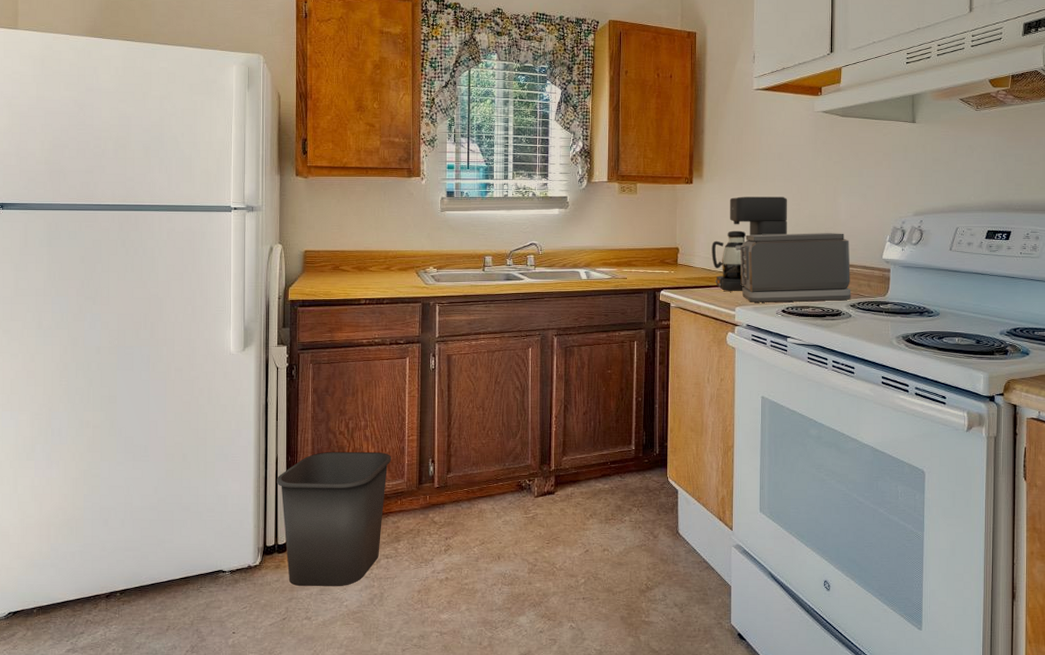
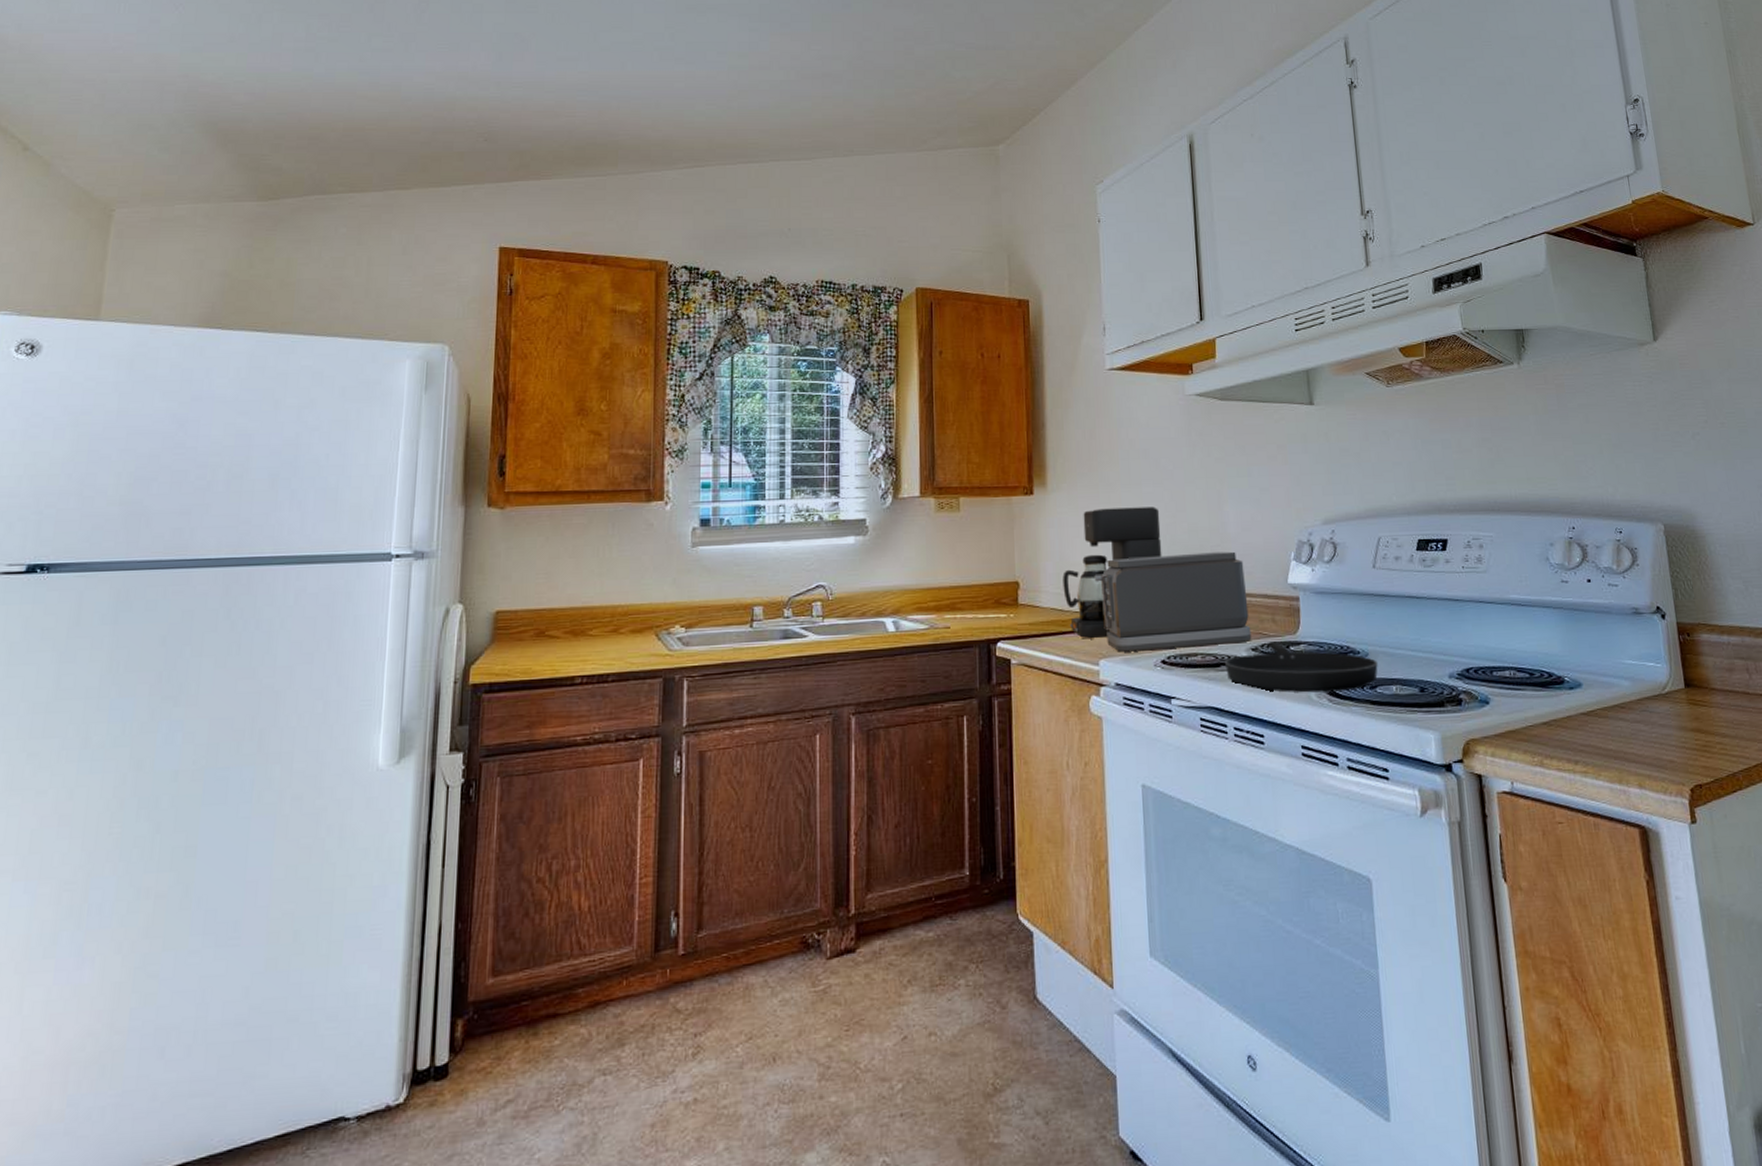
waste bin: present [277,451,392,586] -> none [438,905,615,1133]
frying pan: none [830,301,946,339] -> present [1225,642,1378,693]

